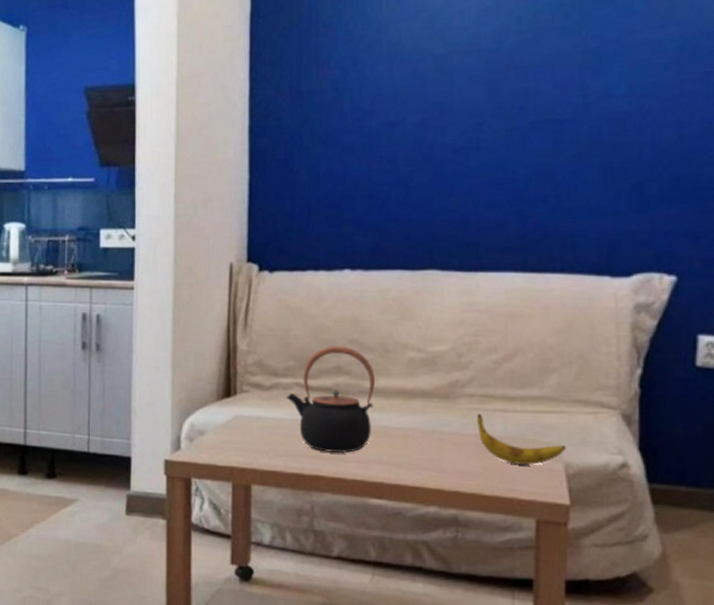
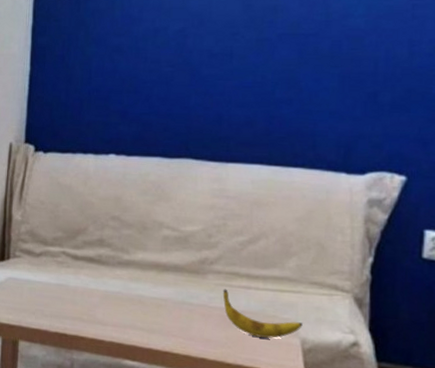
teapot: present [286,345,375,453] -> none [53,220,133,317]

